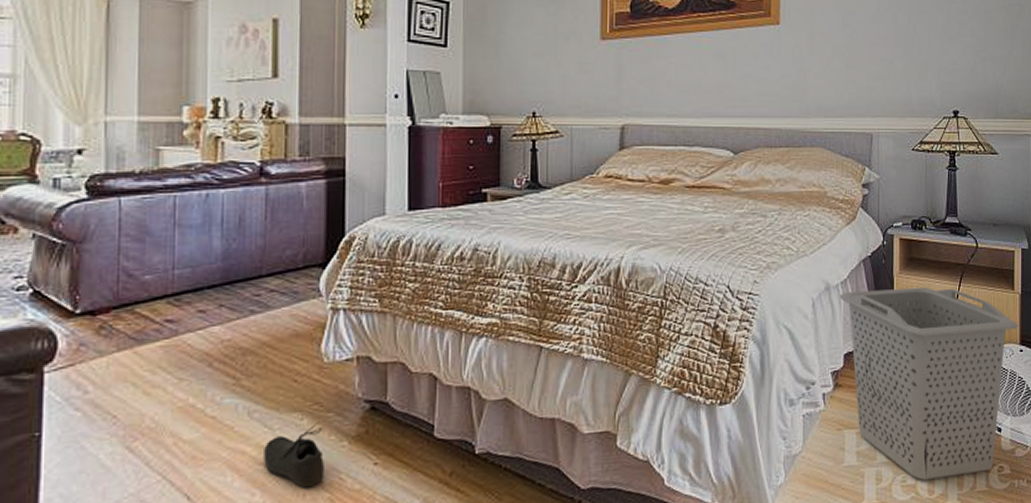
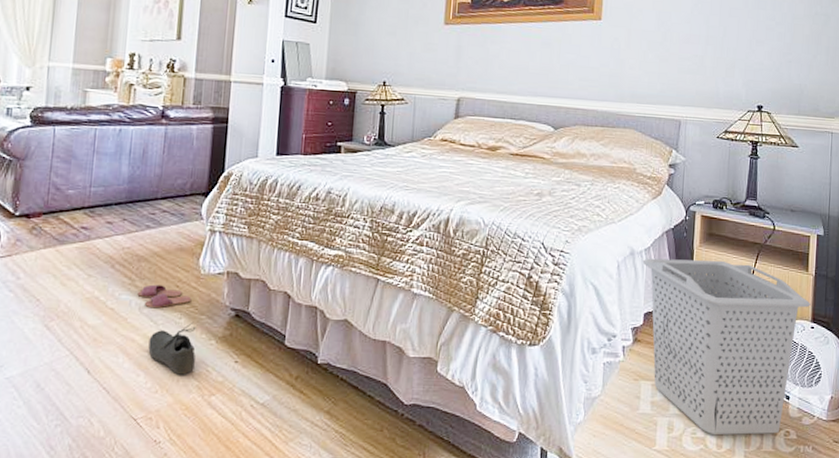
slippers: none [244,381,314,412] -> present [137,284,192,309]

